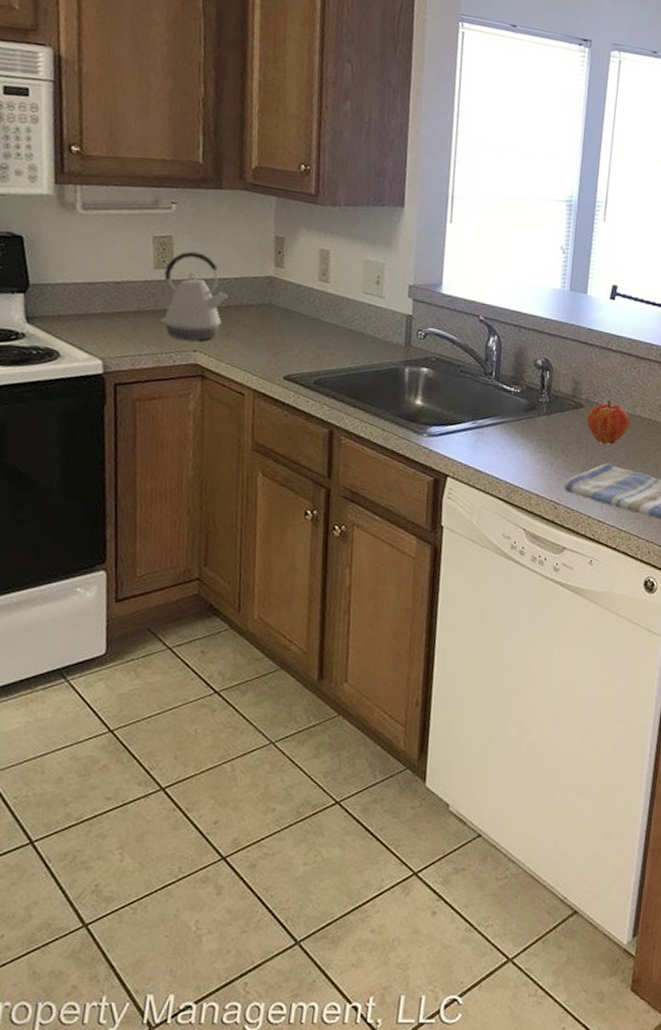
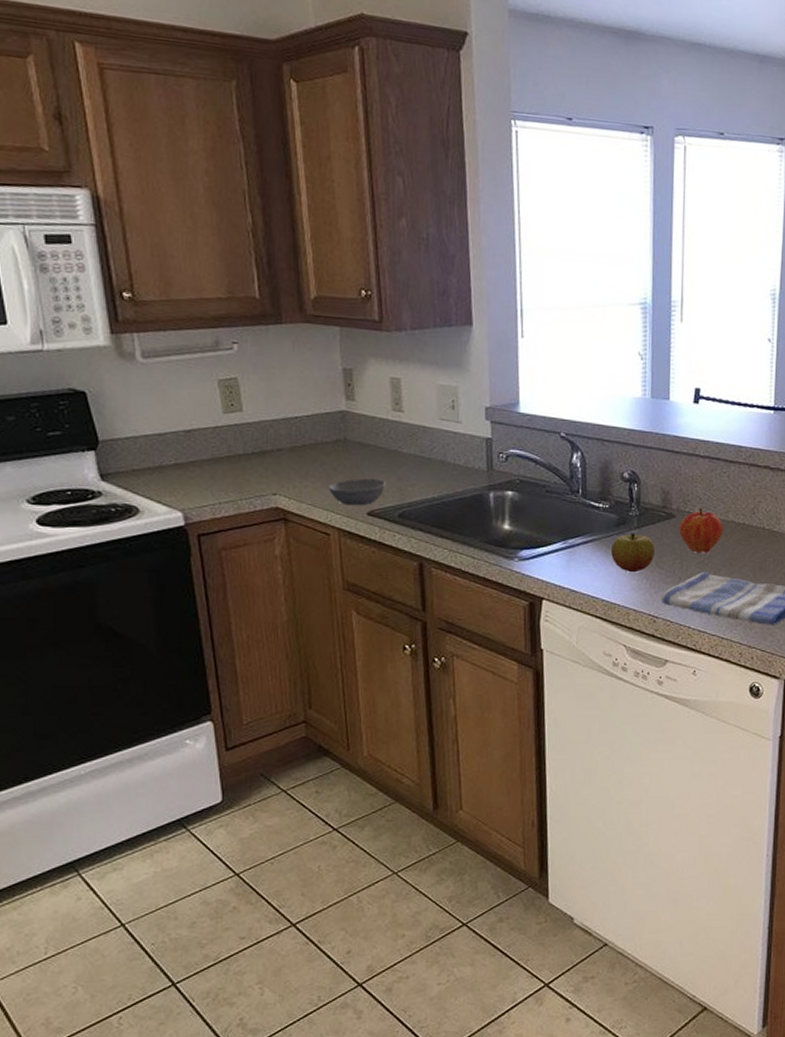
kettle: present [160,251,228,341] -> none [234,392,302,484]
bowl: none [249,343,305,370] -> present [329,478,386,506]
apple: none [518,417,562,458] -> present [611,531,656,573]

